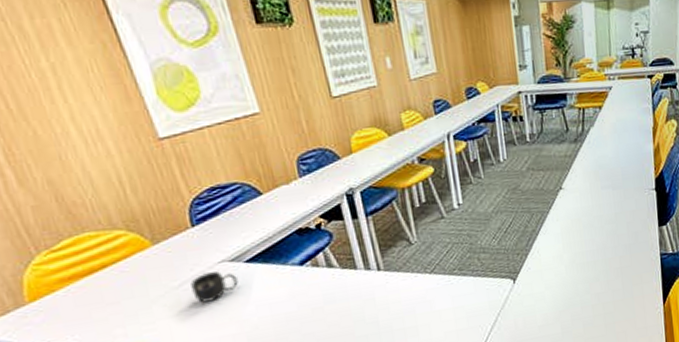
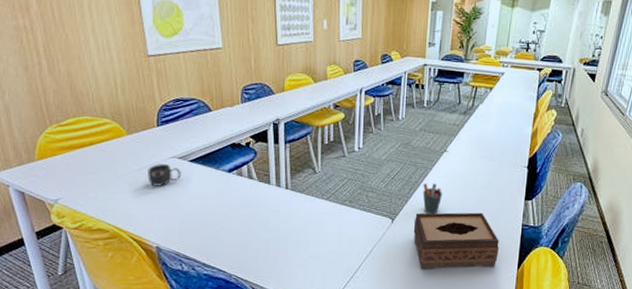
tissue box: none [539,250,641,329] -> present [413,212,499,270]
pen holder: none [542,227,567,264] -> present [422,183,443,214]

